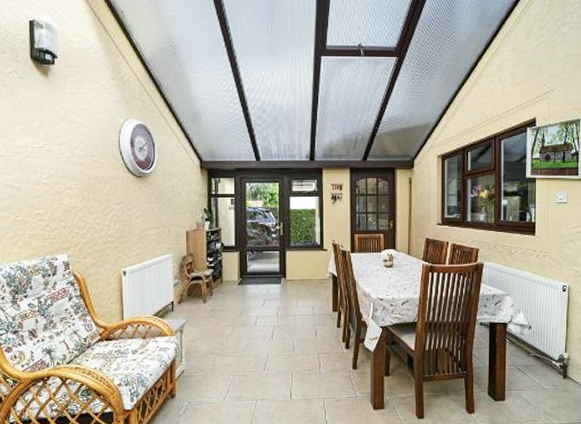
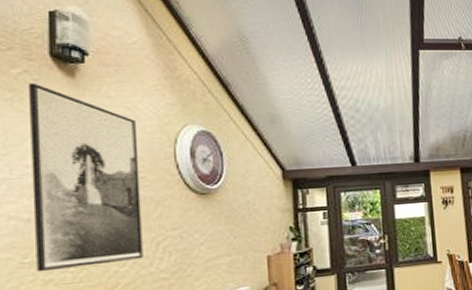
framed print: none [16,80,96,229] -> present [27,82,143,272]

